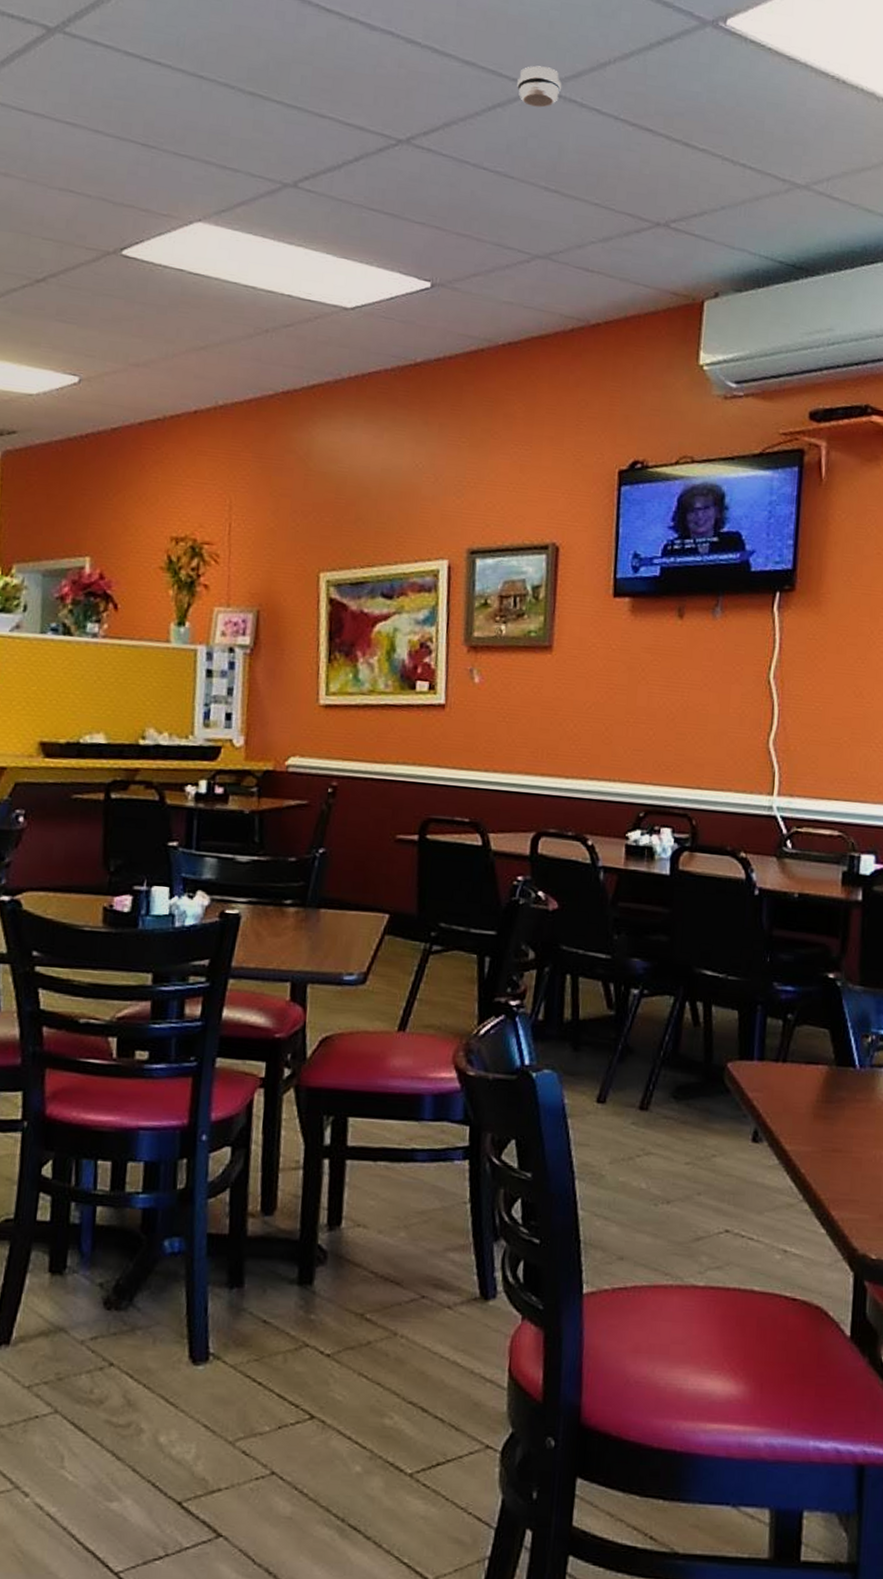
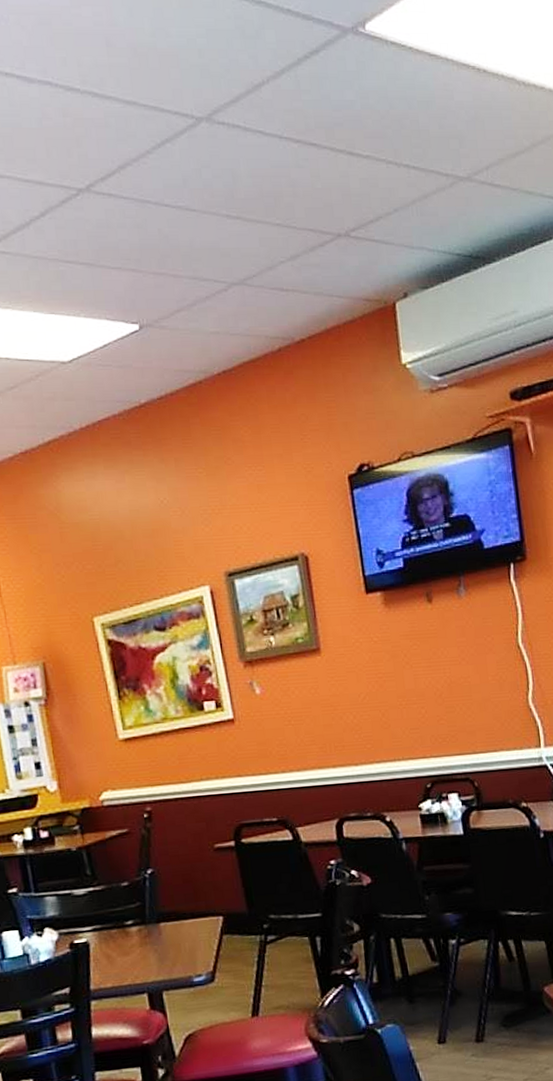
smoke detector: present [517,65,561,108] -> none [180,96,223,137]

